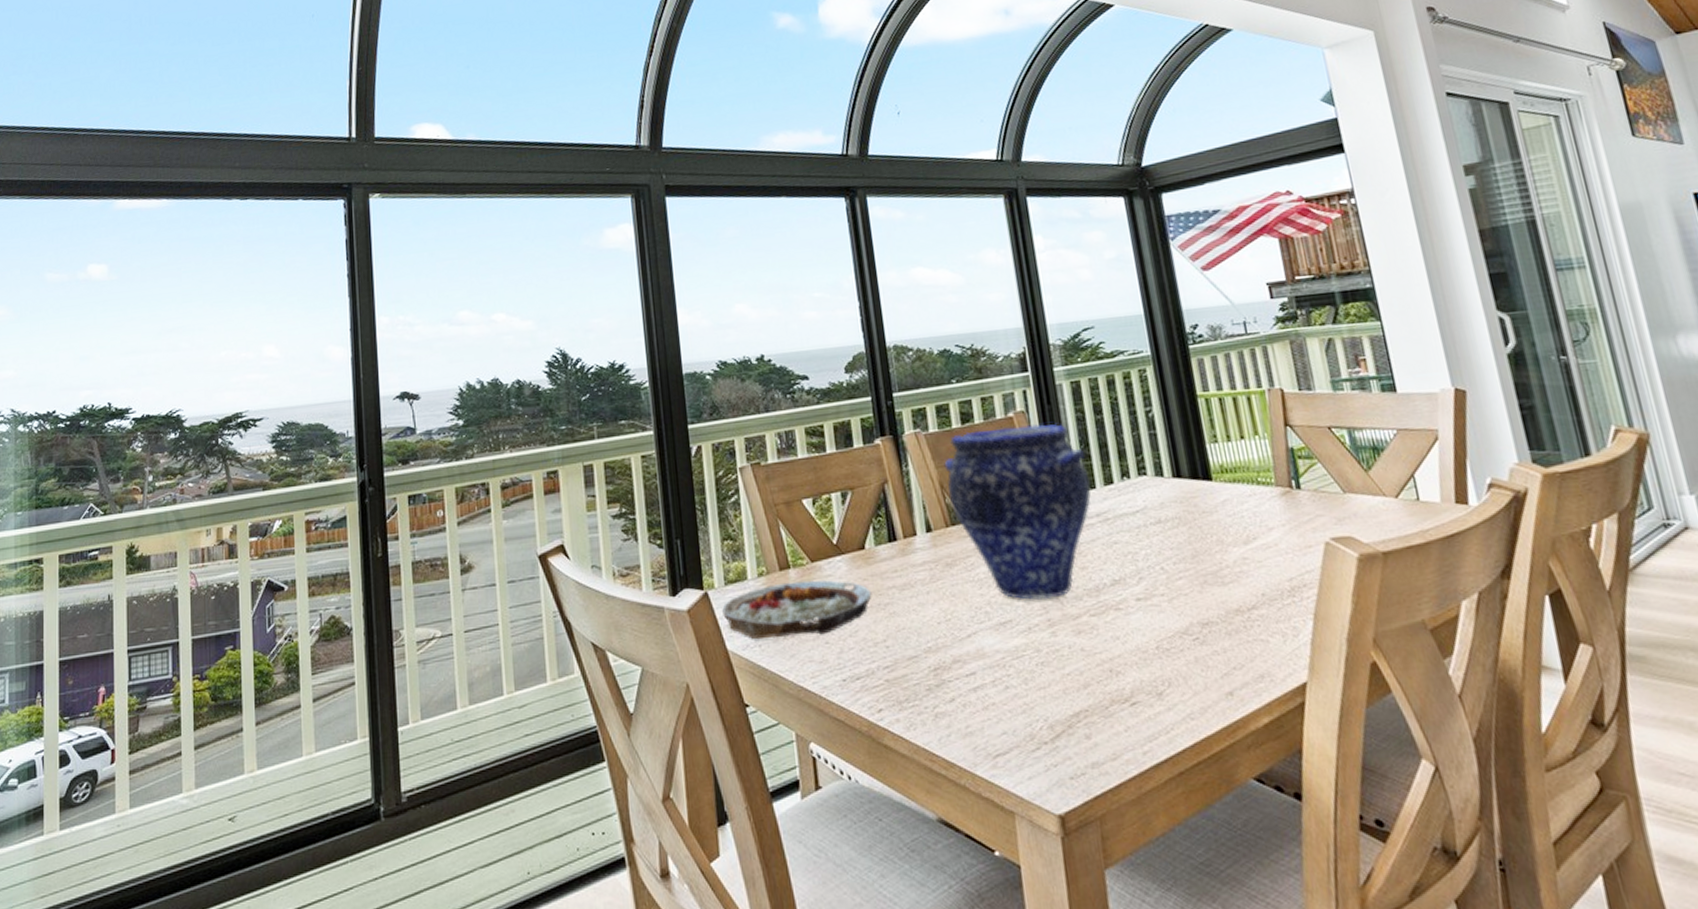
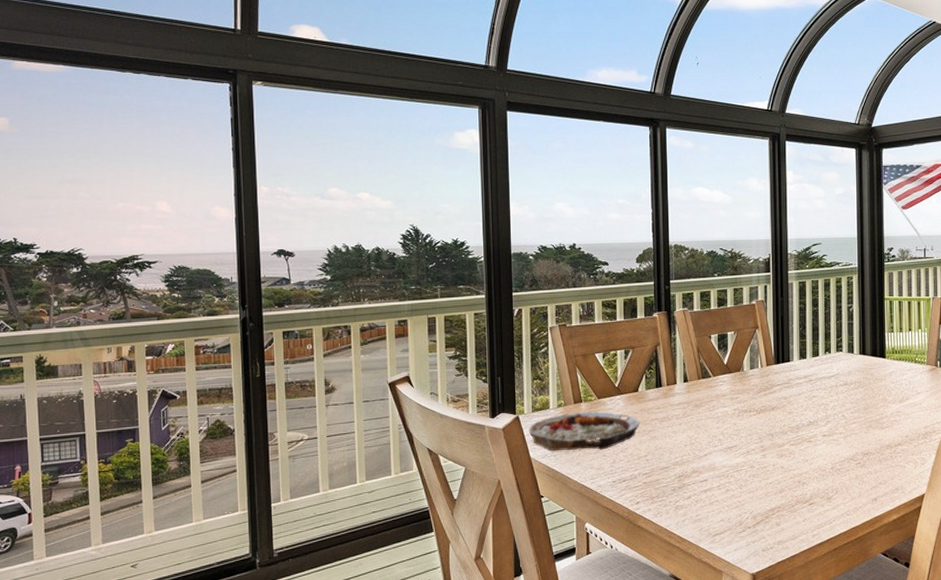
vase: present [944,424,1092,600] -> none [702,311,803,433]

